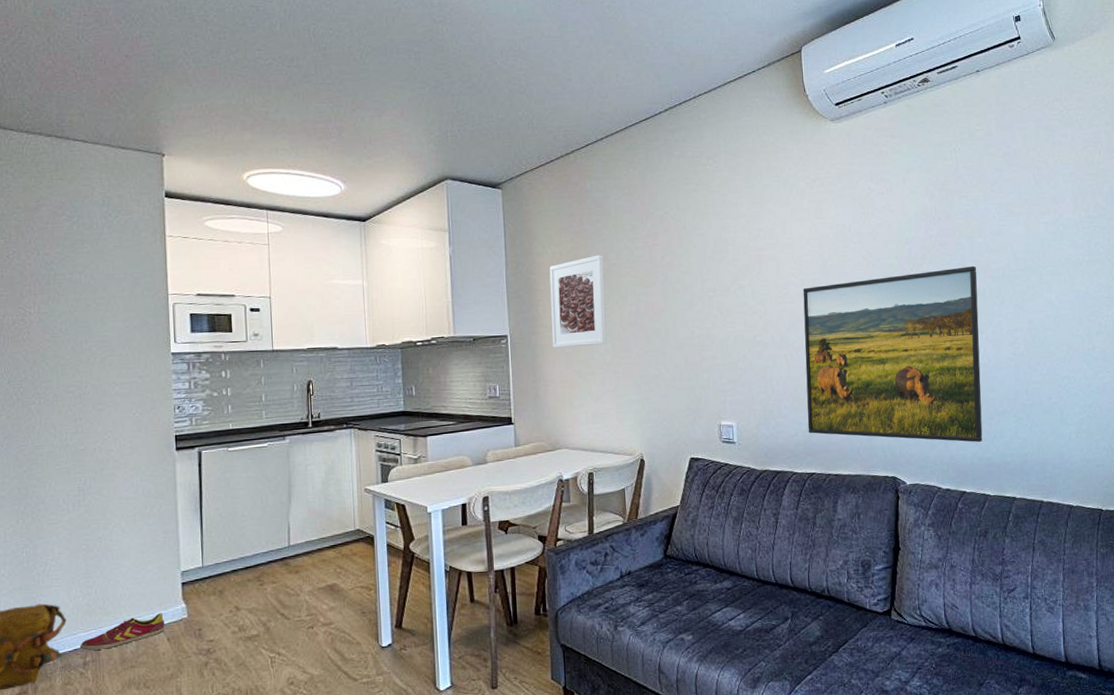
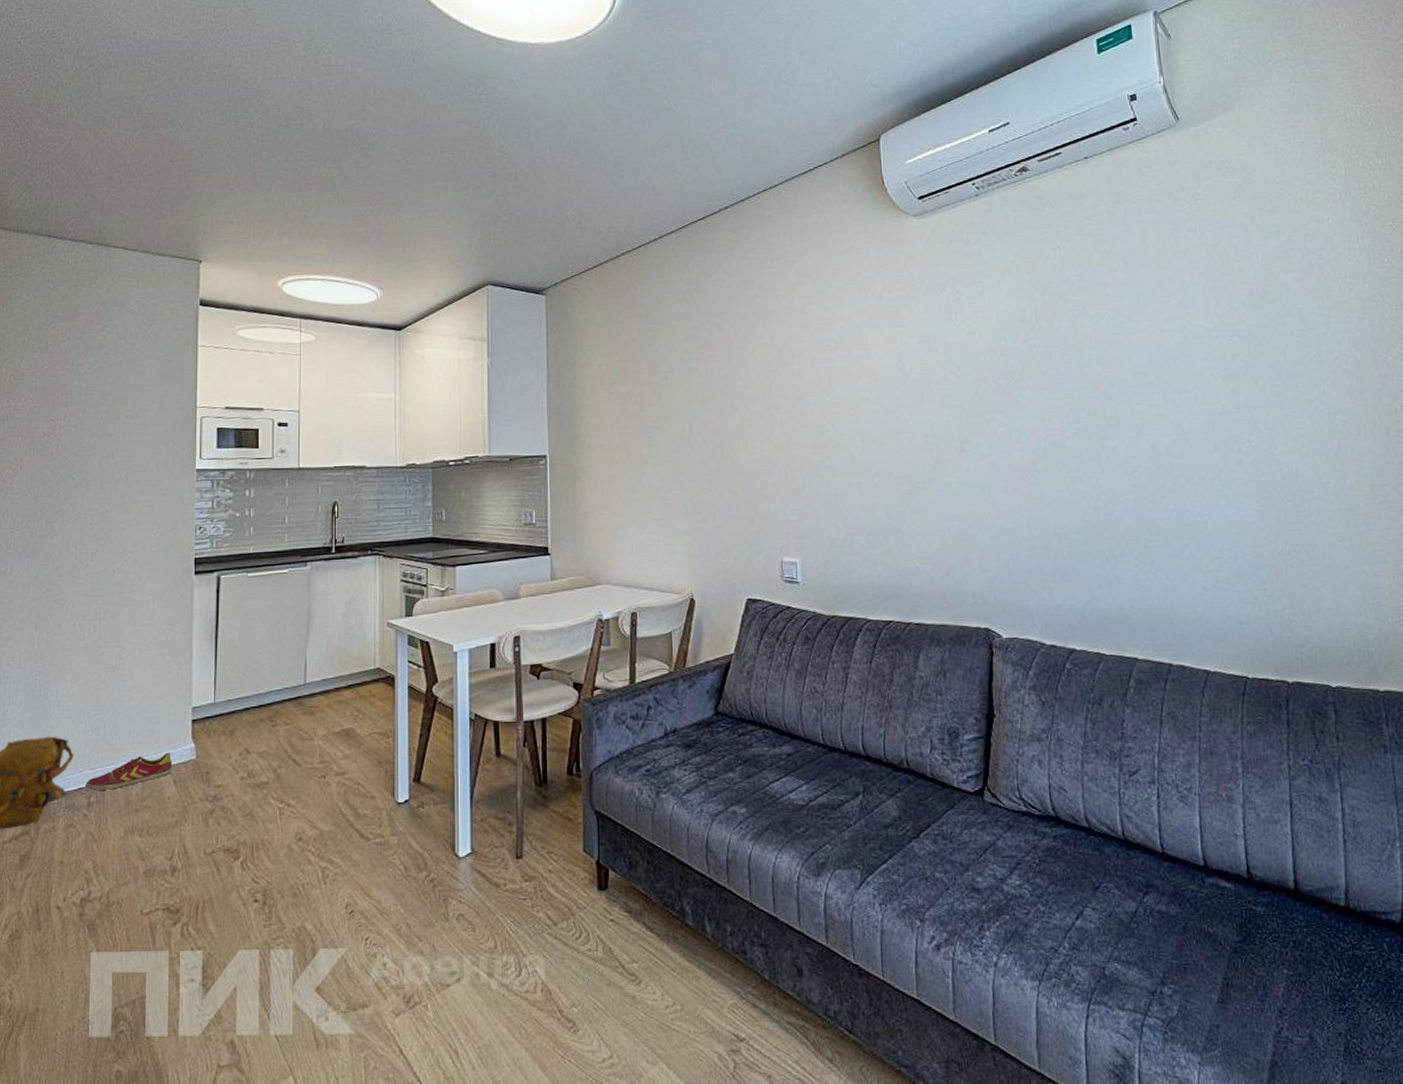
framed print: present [549,254,607,348] -> none [594,366,656,470]
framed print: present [803,265,983,443] -> none [879,380,1096,591]

